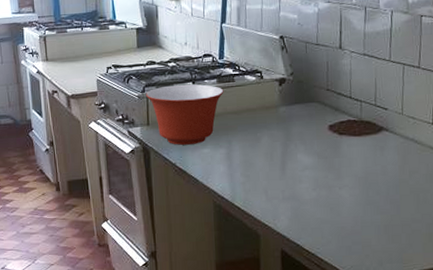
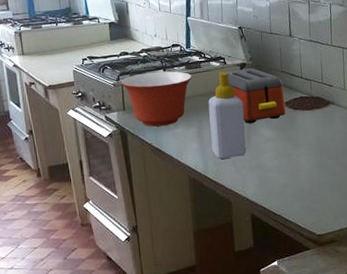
soap bottle: none [240,87,281,186] -> present [208,71,247,159]
toaster: none [260,84,329,148] -> present [224,68,286,124]

